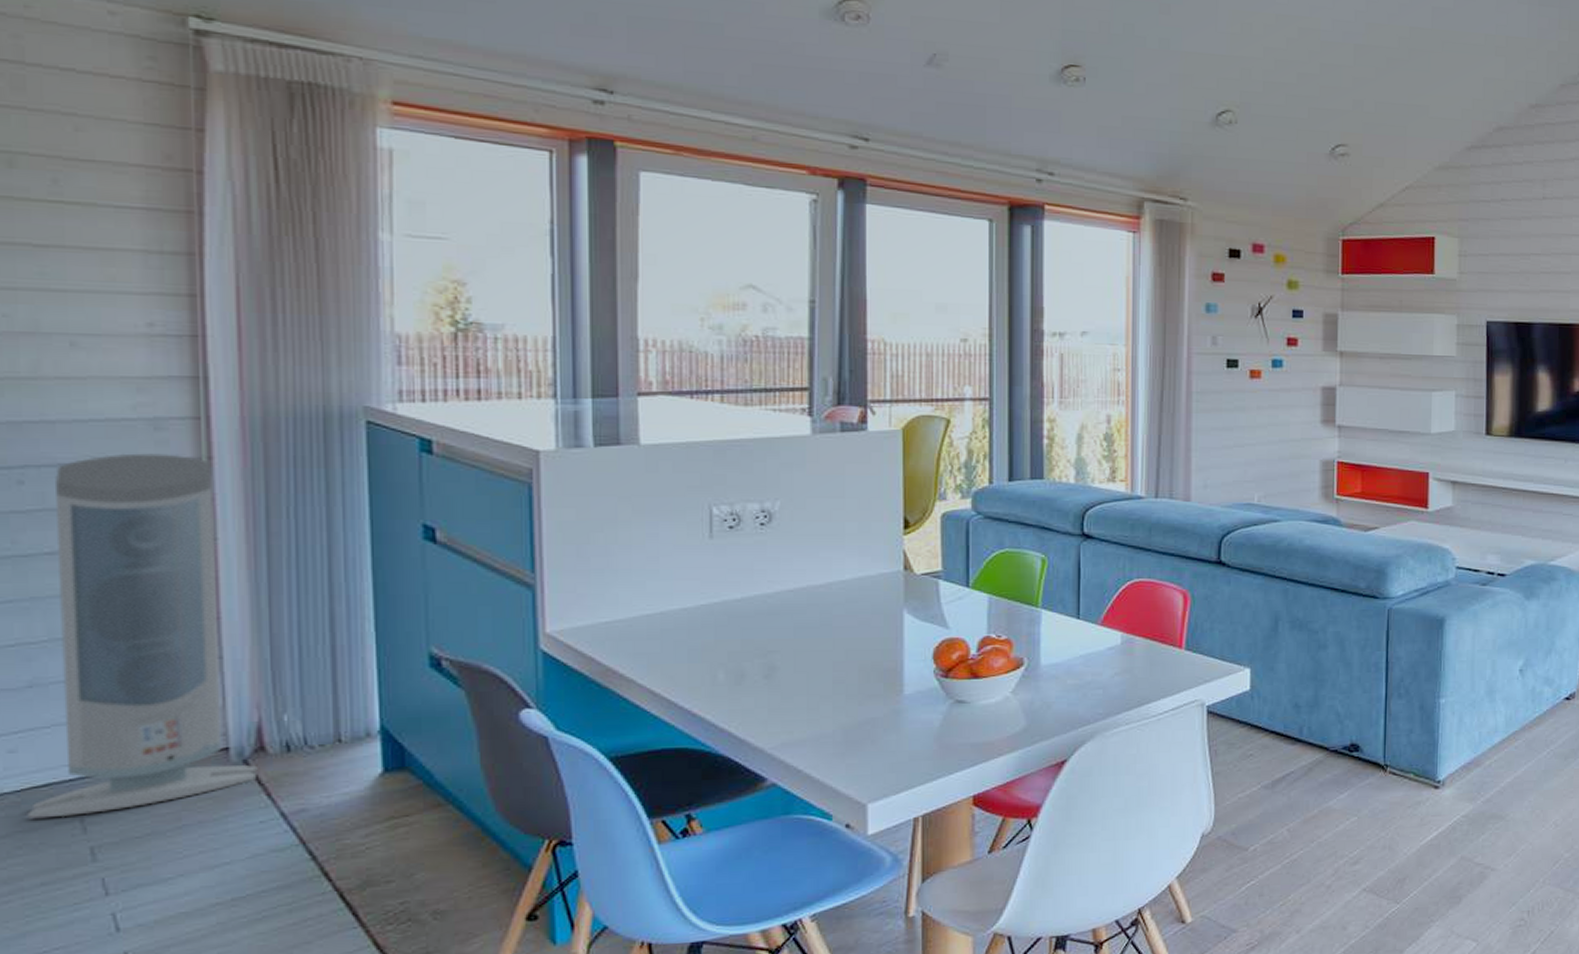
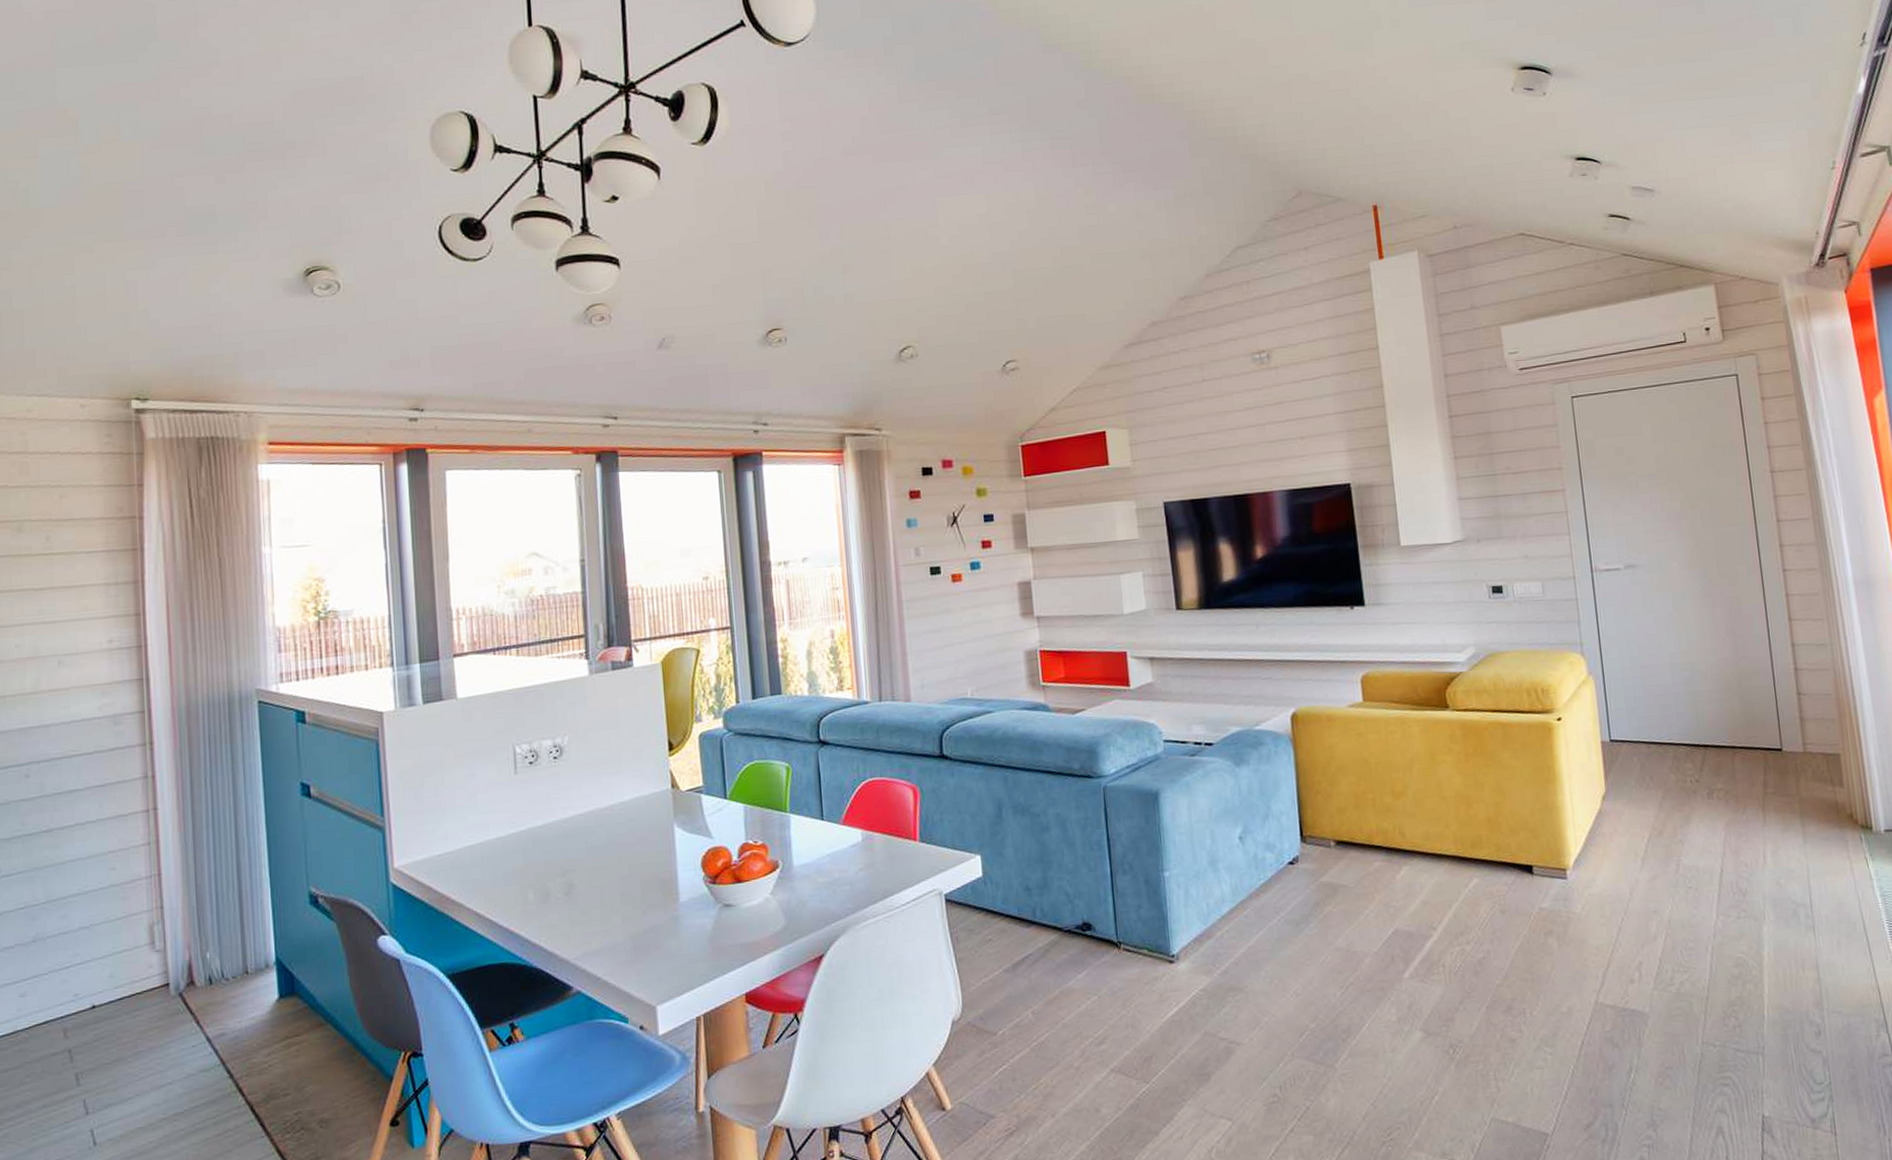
air purifier: present [27,453,258,819] -> none [33,743,190,1052]

